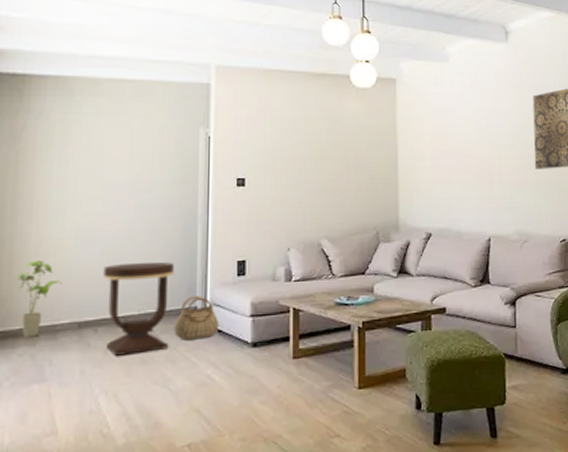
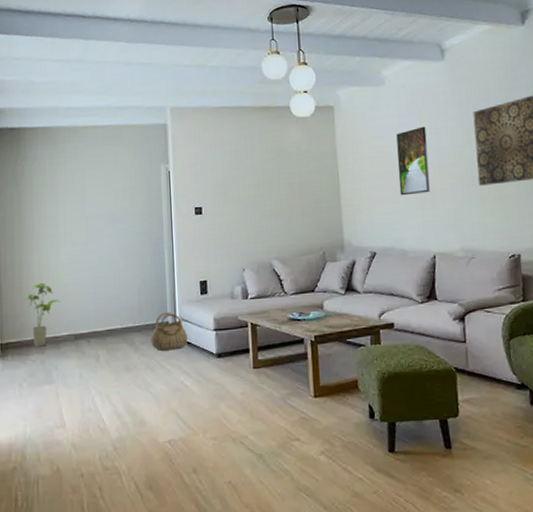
side table: present [103,261,174,356] -> none [91,283,148,363]
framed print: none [458,106,489,176] -> present [396,126,430,196]

